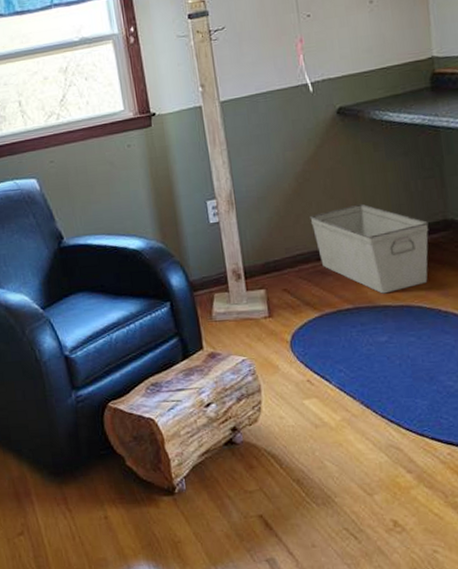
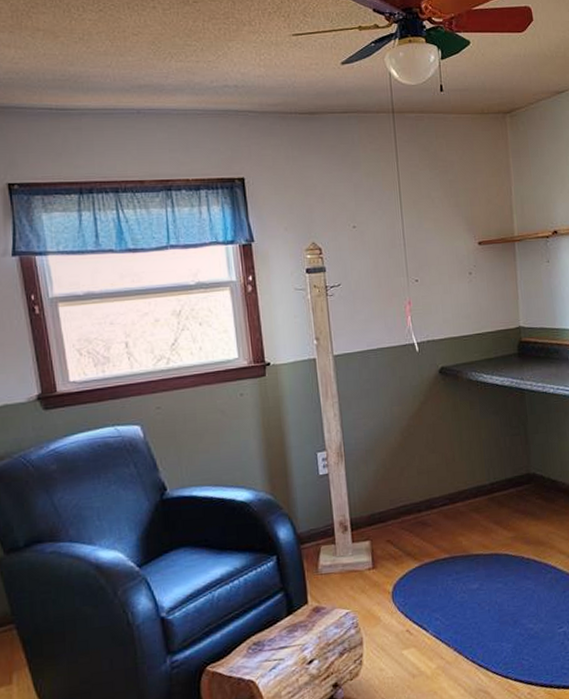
storage bin: present [310,203,429,294] -> none [413,457,515,543]

